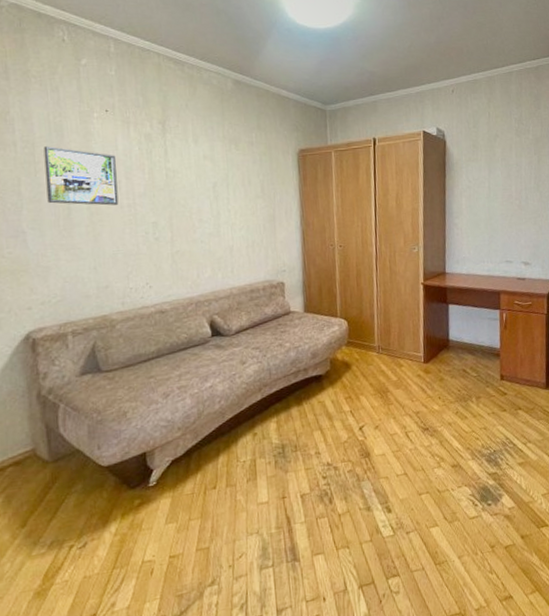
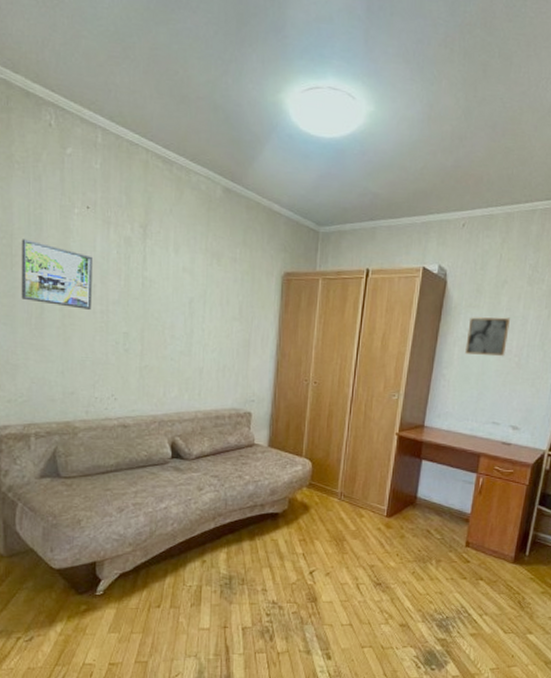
wall art: none [471,166,507,203] -> present [465,317,510,357]

